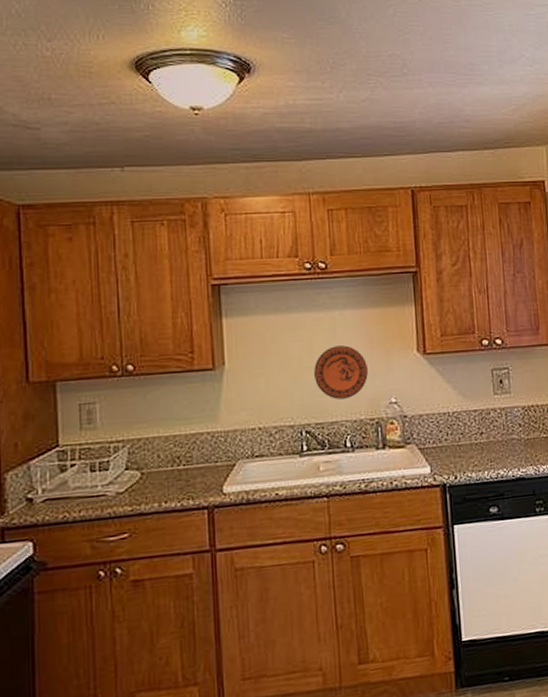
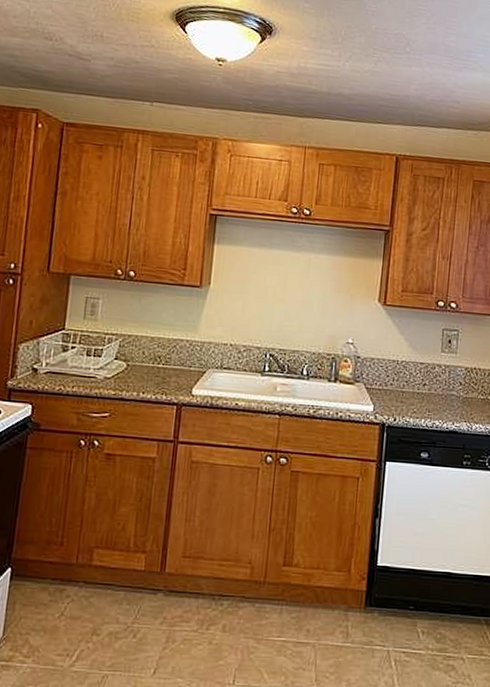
decorative plate: present [314,345,368,400] -> none [284,284,332,333]

